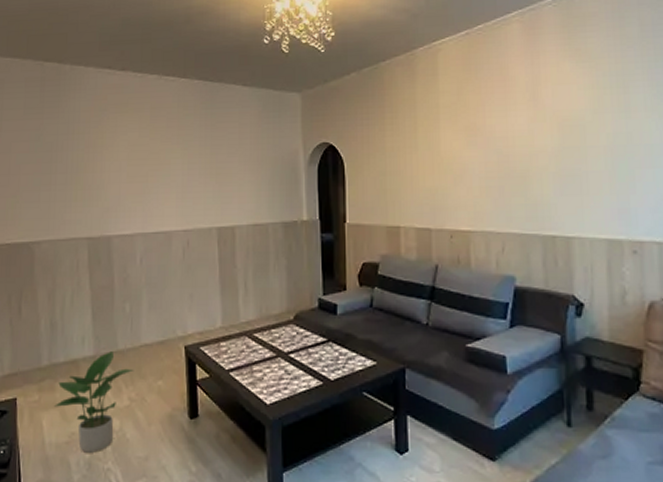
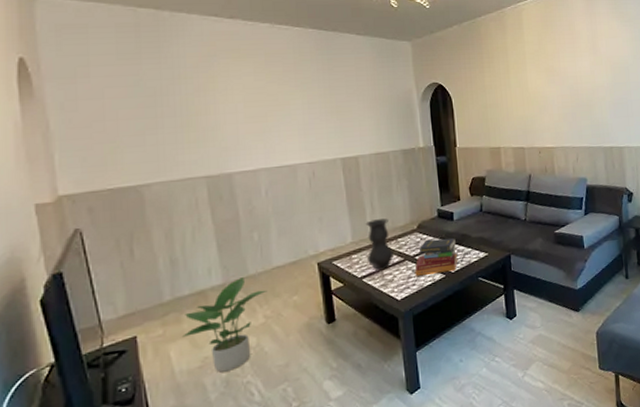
vase: none [237,303,265,364] -> present [365,218,394,270]
books: none [288,336,338,379] -> present [415,237,457,276]

